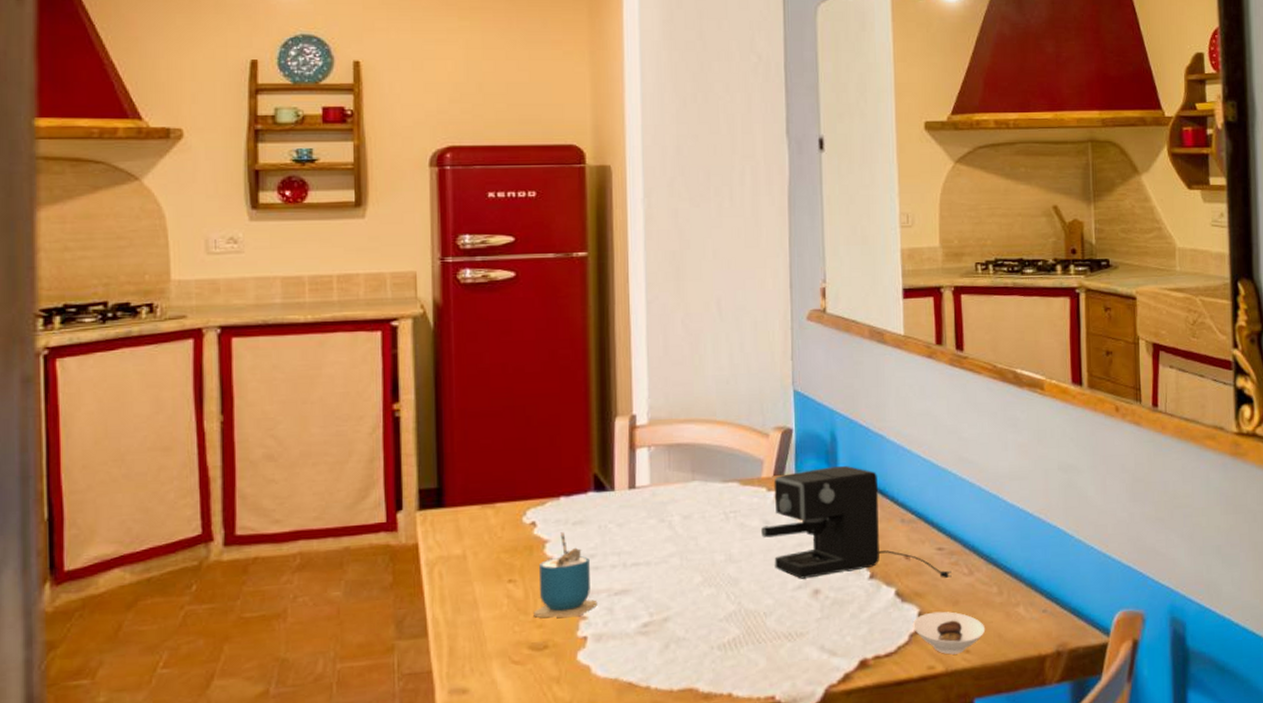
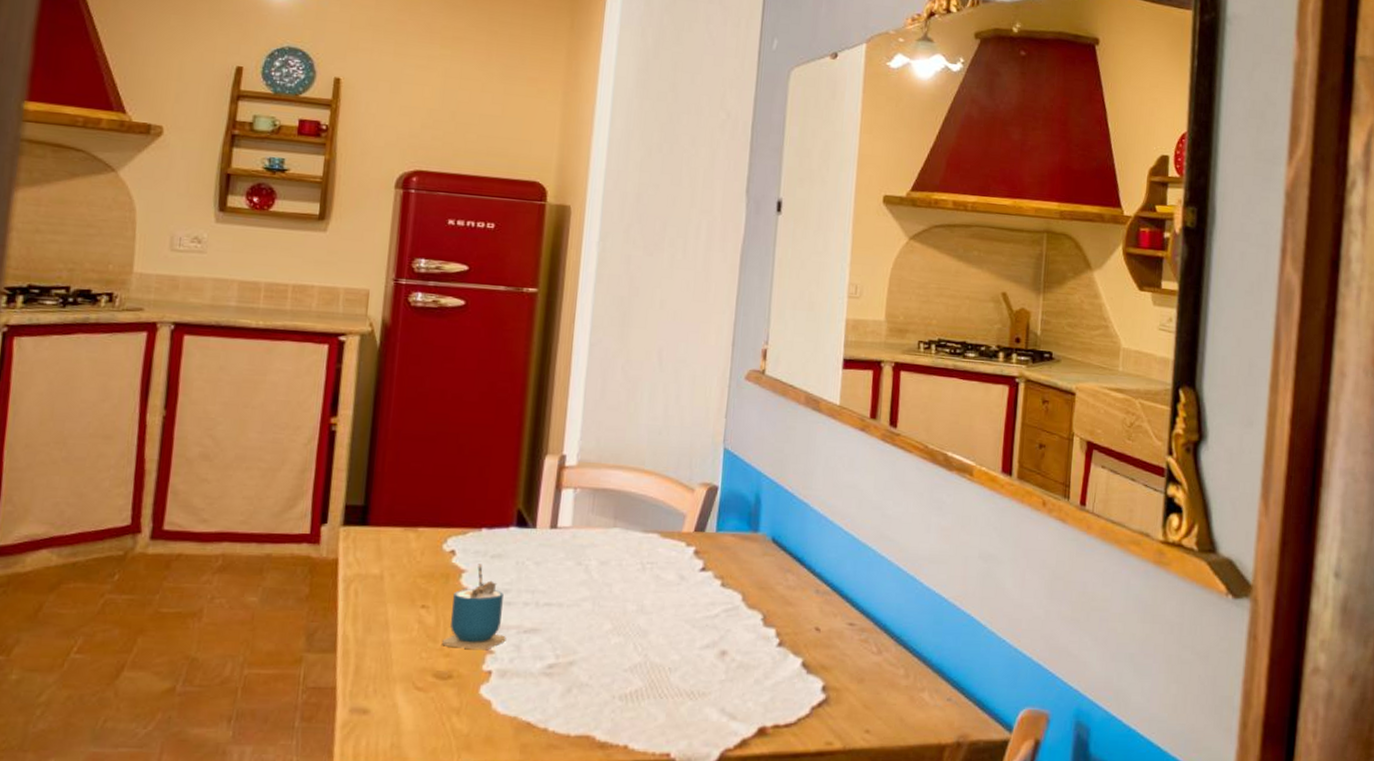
coffee maker: present [761,465,952,579] -> none [675,529,860,654]
saucer: present [912,611,986,655] -> none [815,687,888,733]

